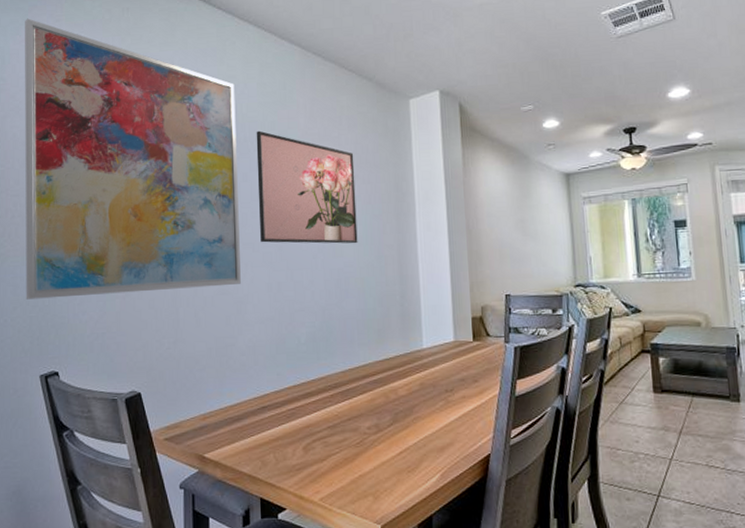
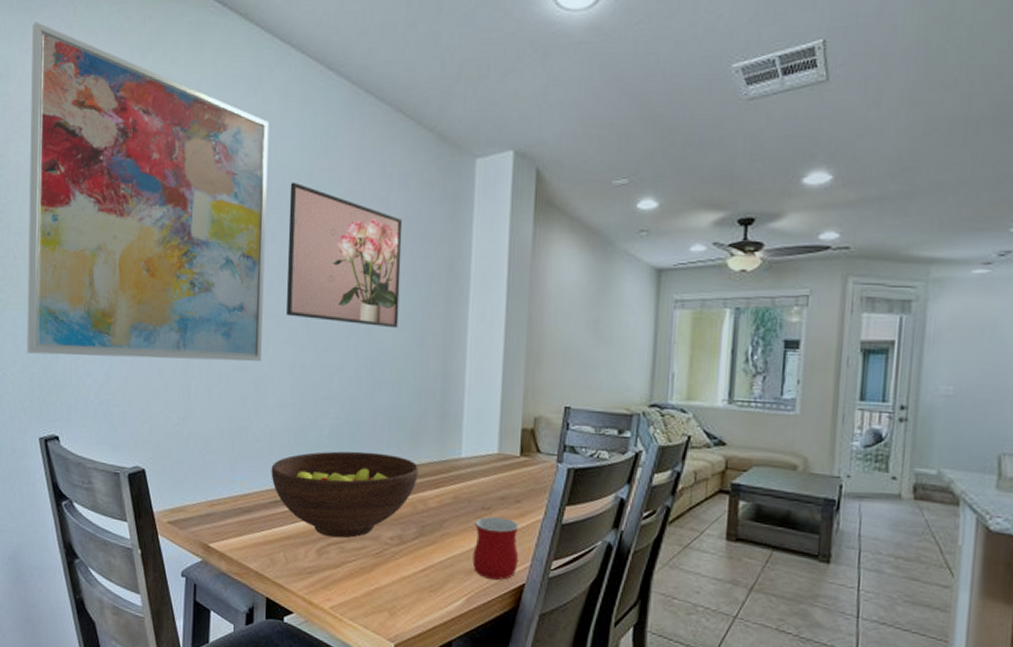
fruit bowl: none [256,352,388,434] -> present [271,451,418,539]
mug: none [441,397,483,453] -> present [472,516,519,580]

